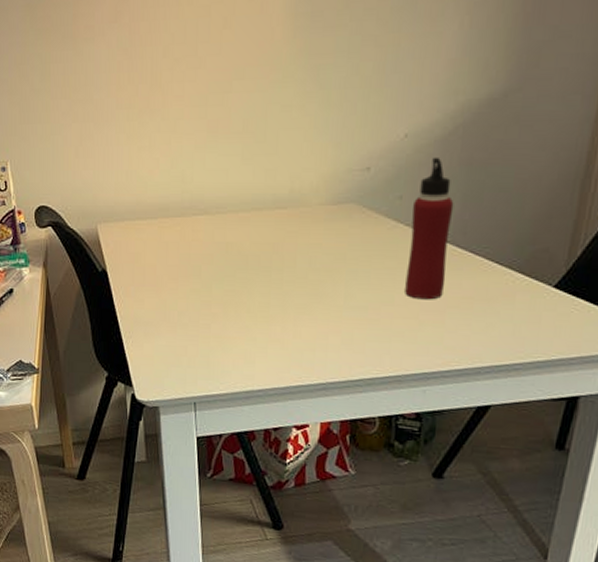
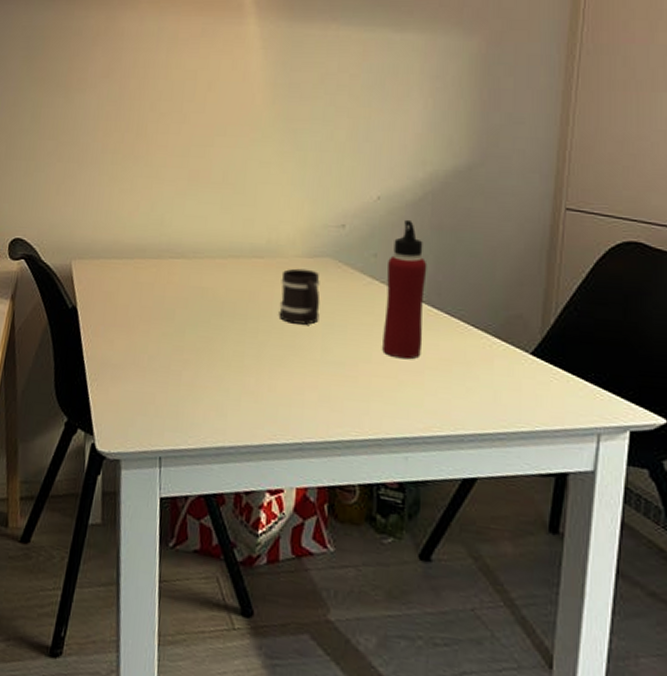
mug: none [302,217,344,273] -> present [279,268,320,325]

